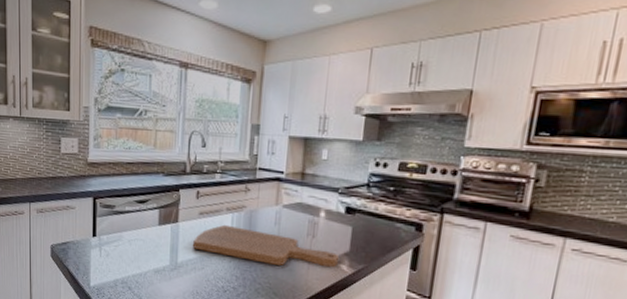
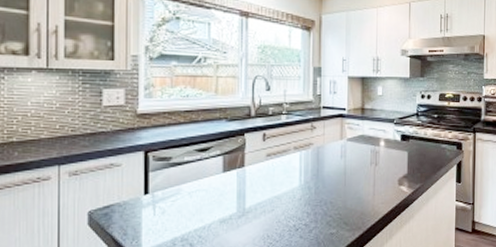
cutting board: present [193,224,340,267] -> none [261,163,400,196]

